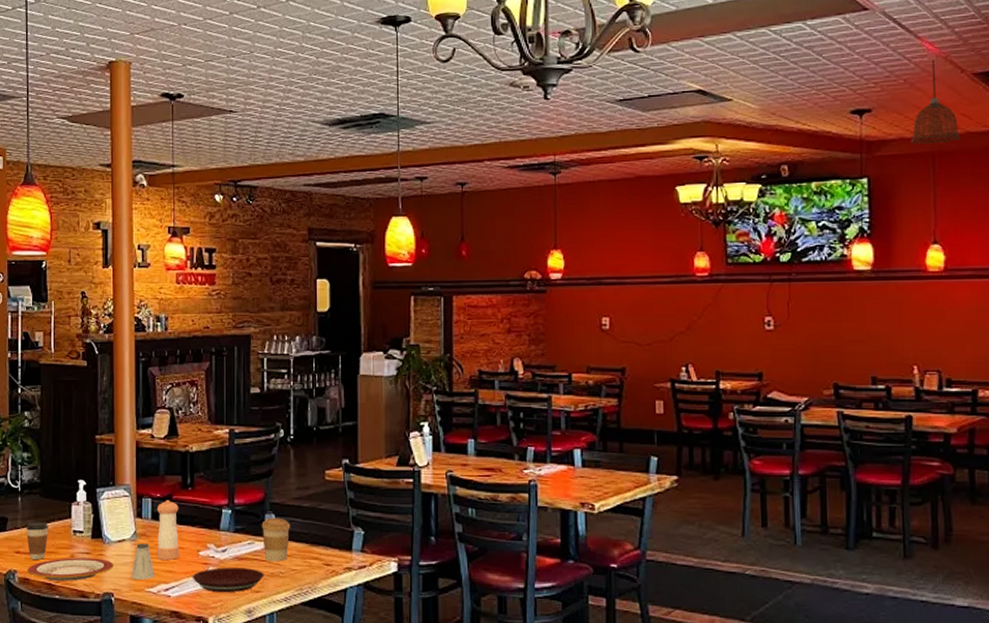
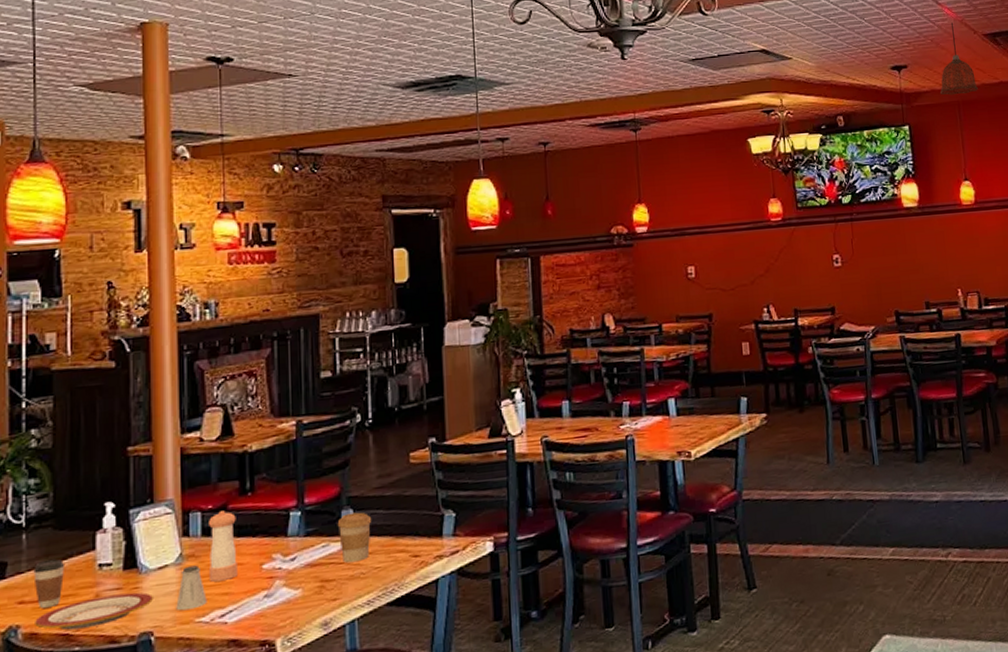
plate: present [192,567,264,593] -> none [254,574,342,609]

